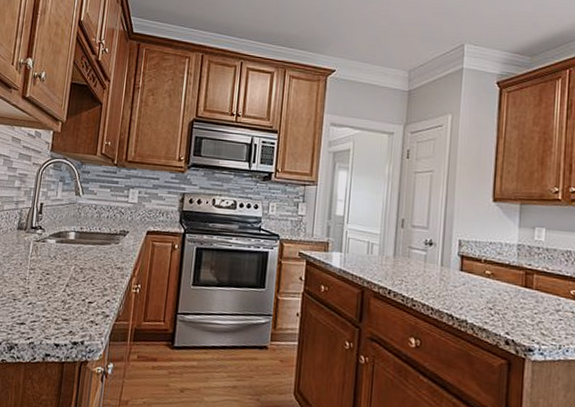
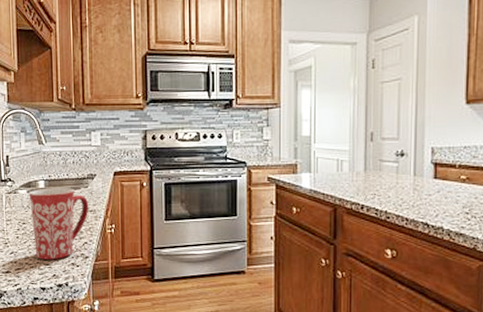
mug: none [54,240,118,315] -> present [28,188,89,260]

